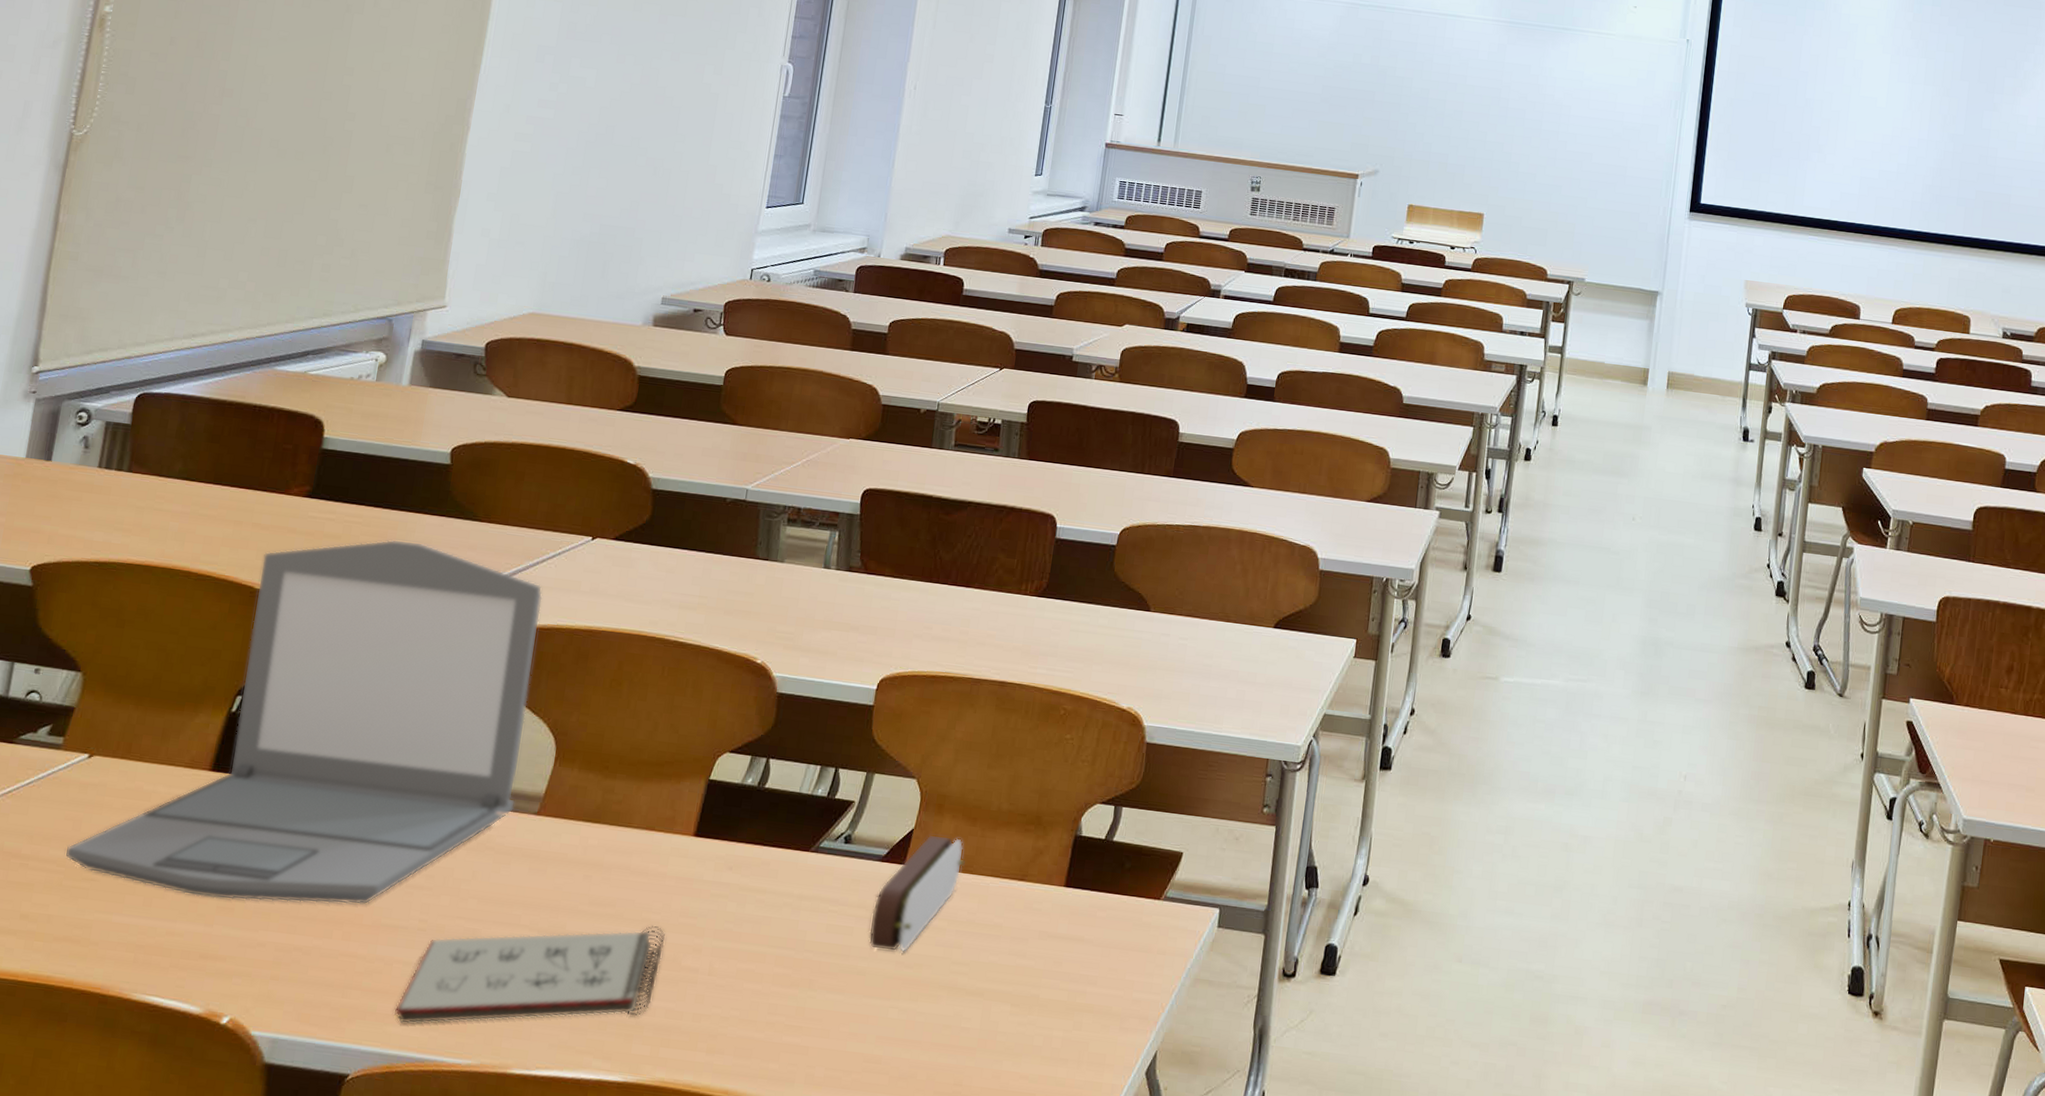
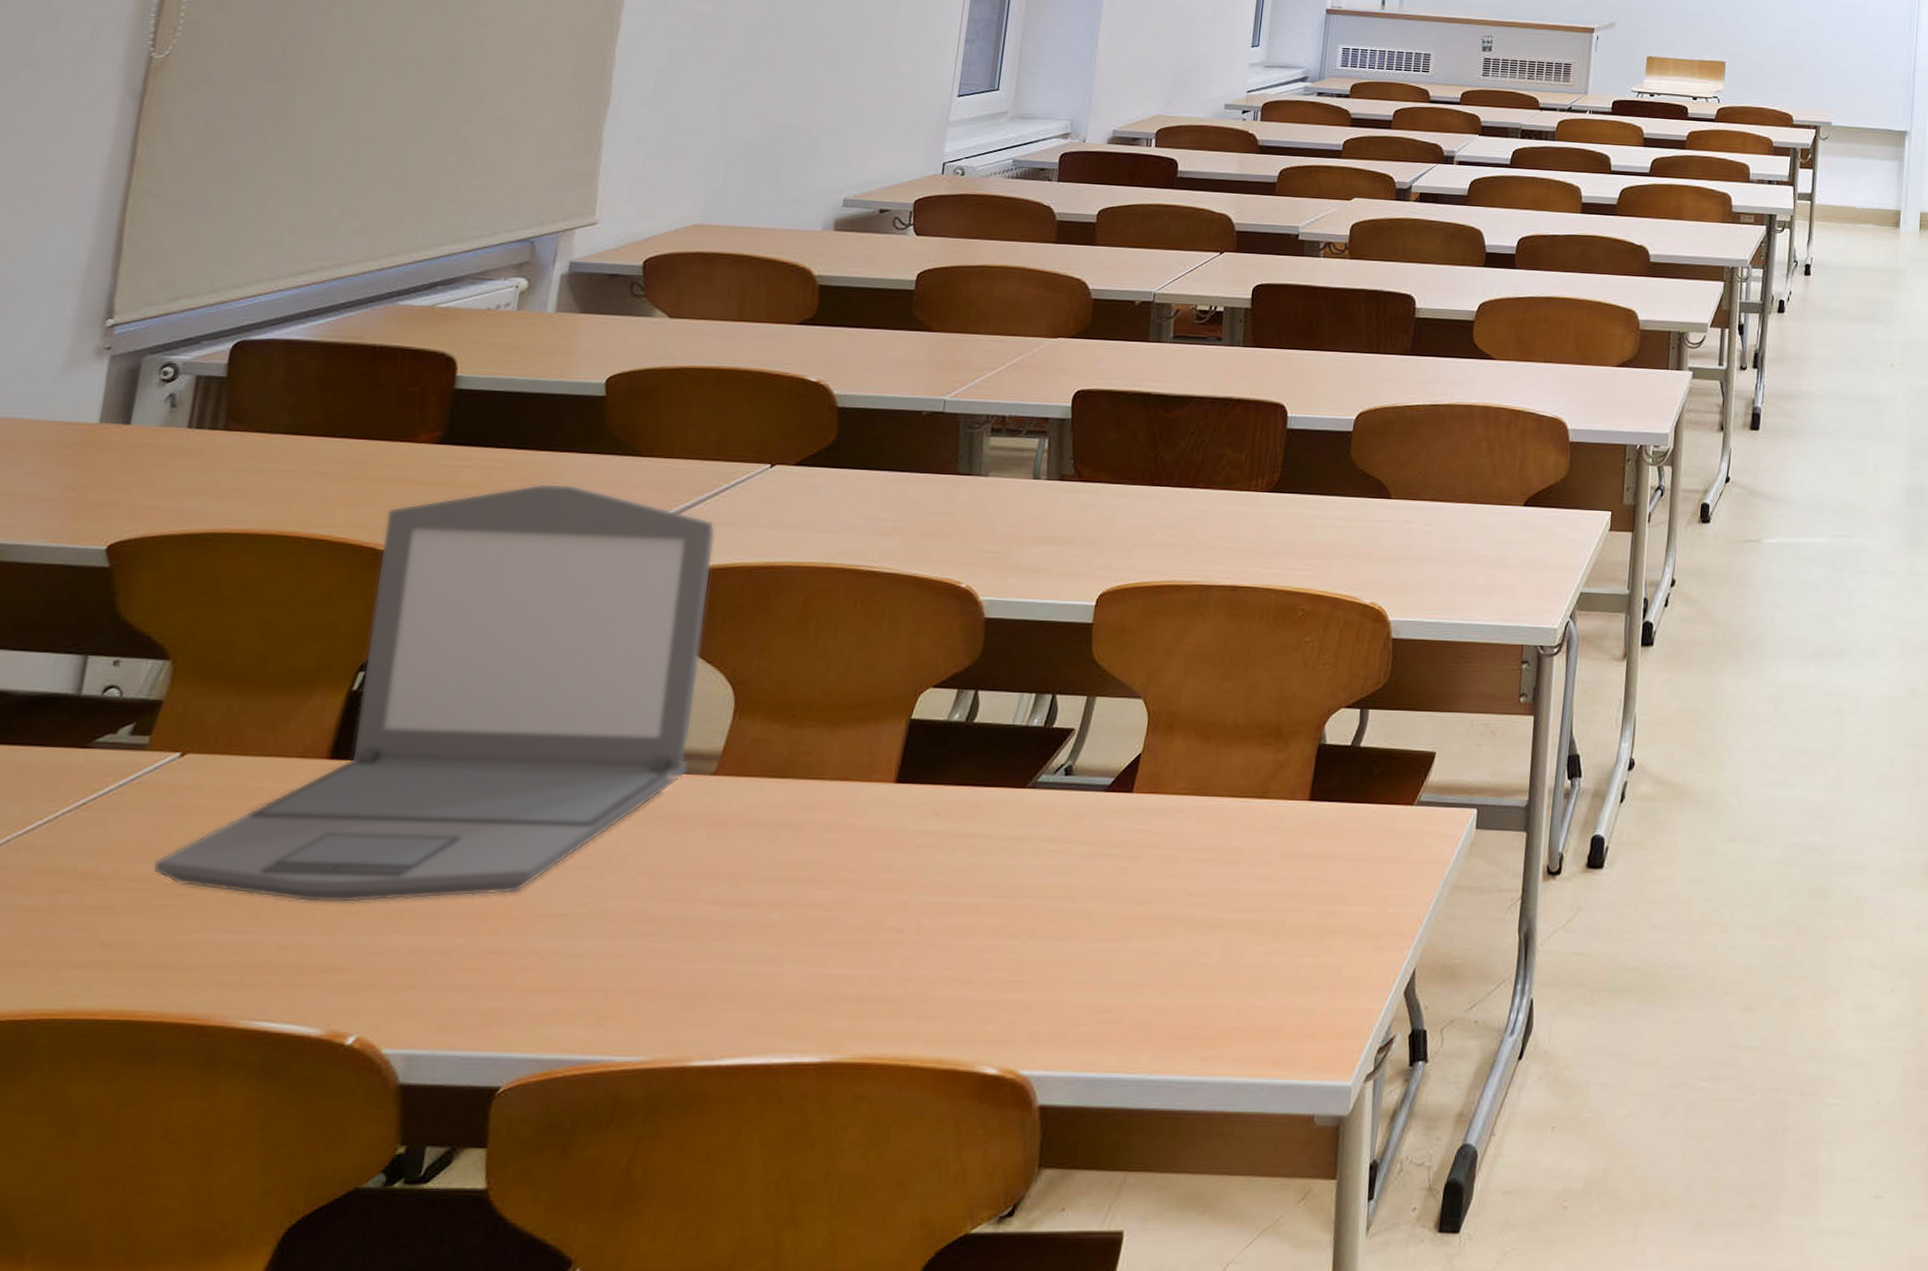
notepad: present [394,926,666,1024] -> none [552,886,866,1024]
pencil case: present [869,835,965,952] -> none [1095,758,1199,889]

